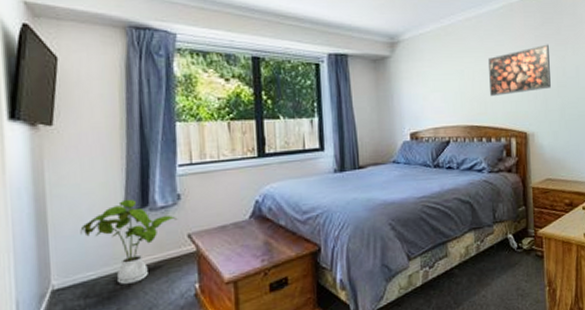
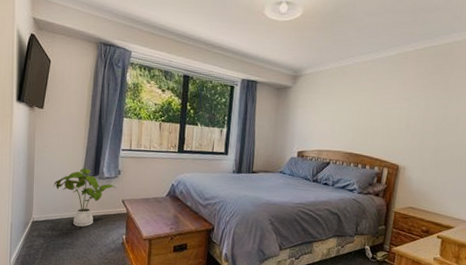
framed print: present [488,44,551,96] -> none [372,91,435,131]

